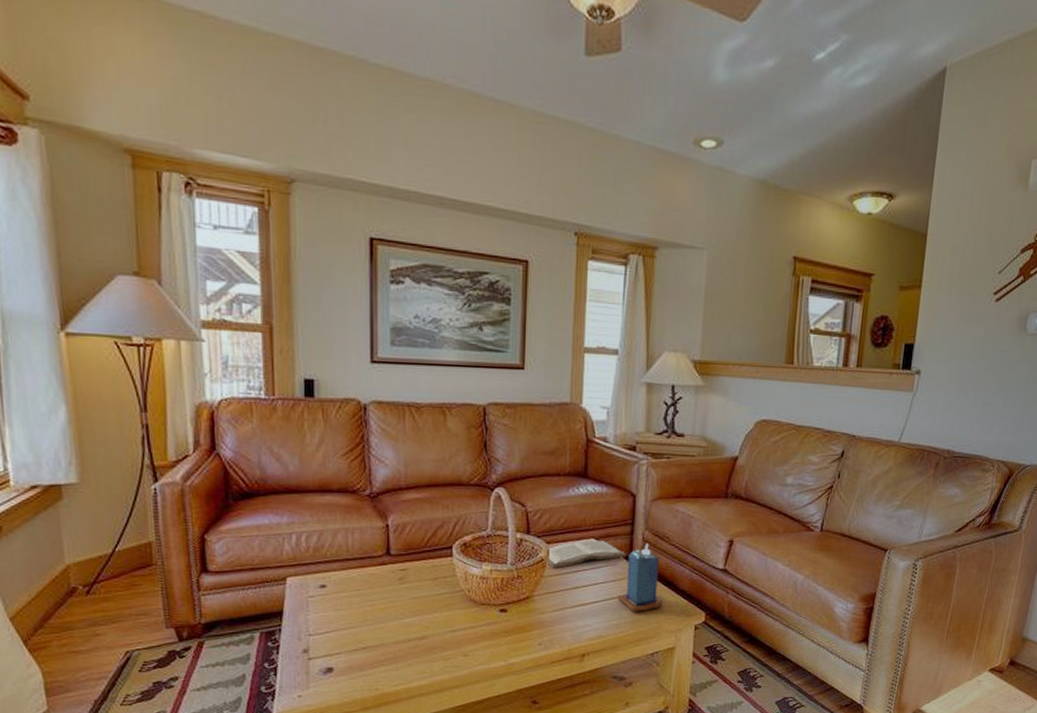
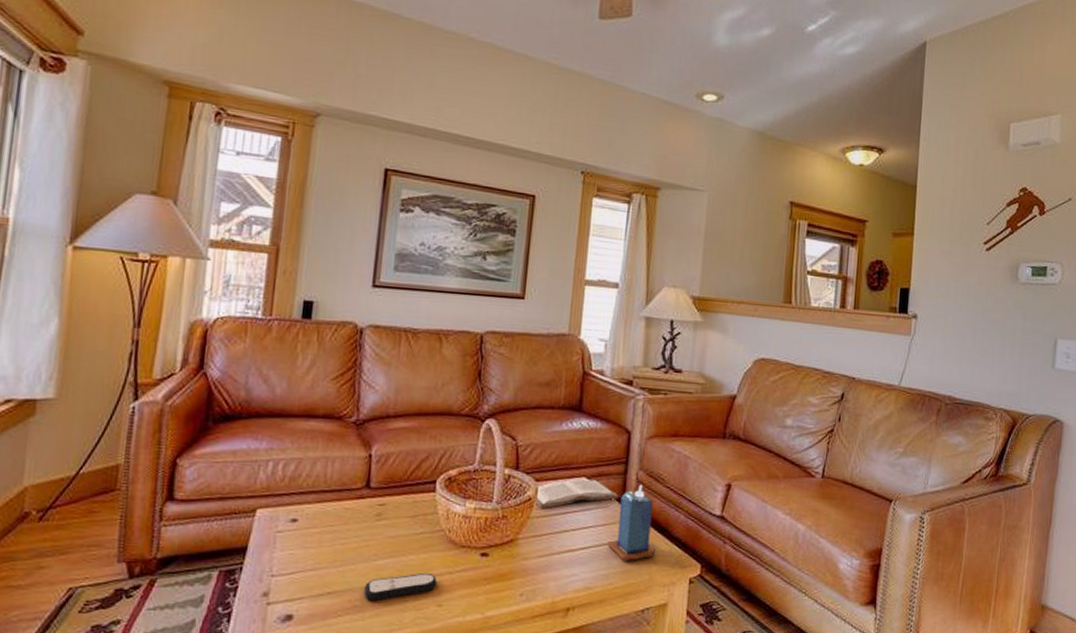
remote control: none [394,627,462,653] -> present [363,572,438,601]

